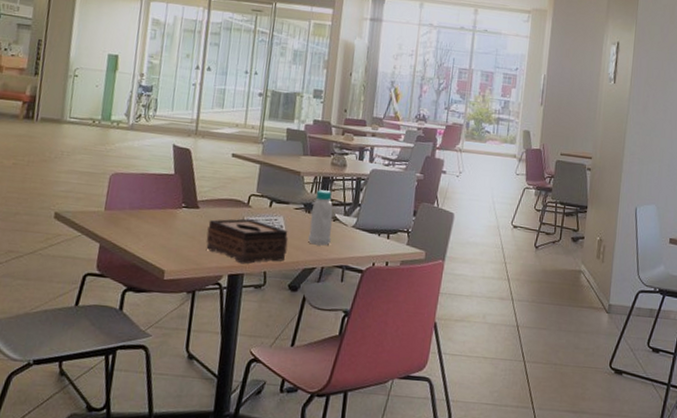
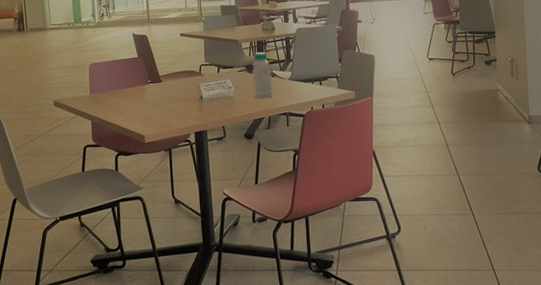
tissue box: present [205,218,289,264] -> none [171,85,238,122]

